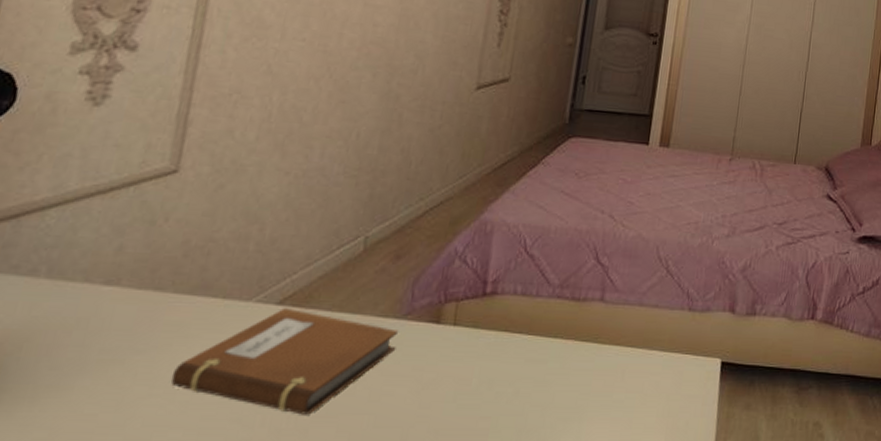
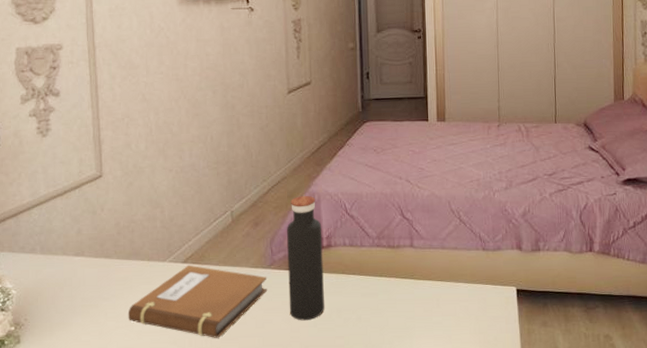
water bottle: none [421,224,489,394] -> present [287,196,324,321]

